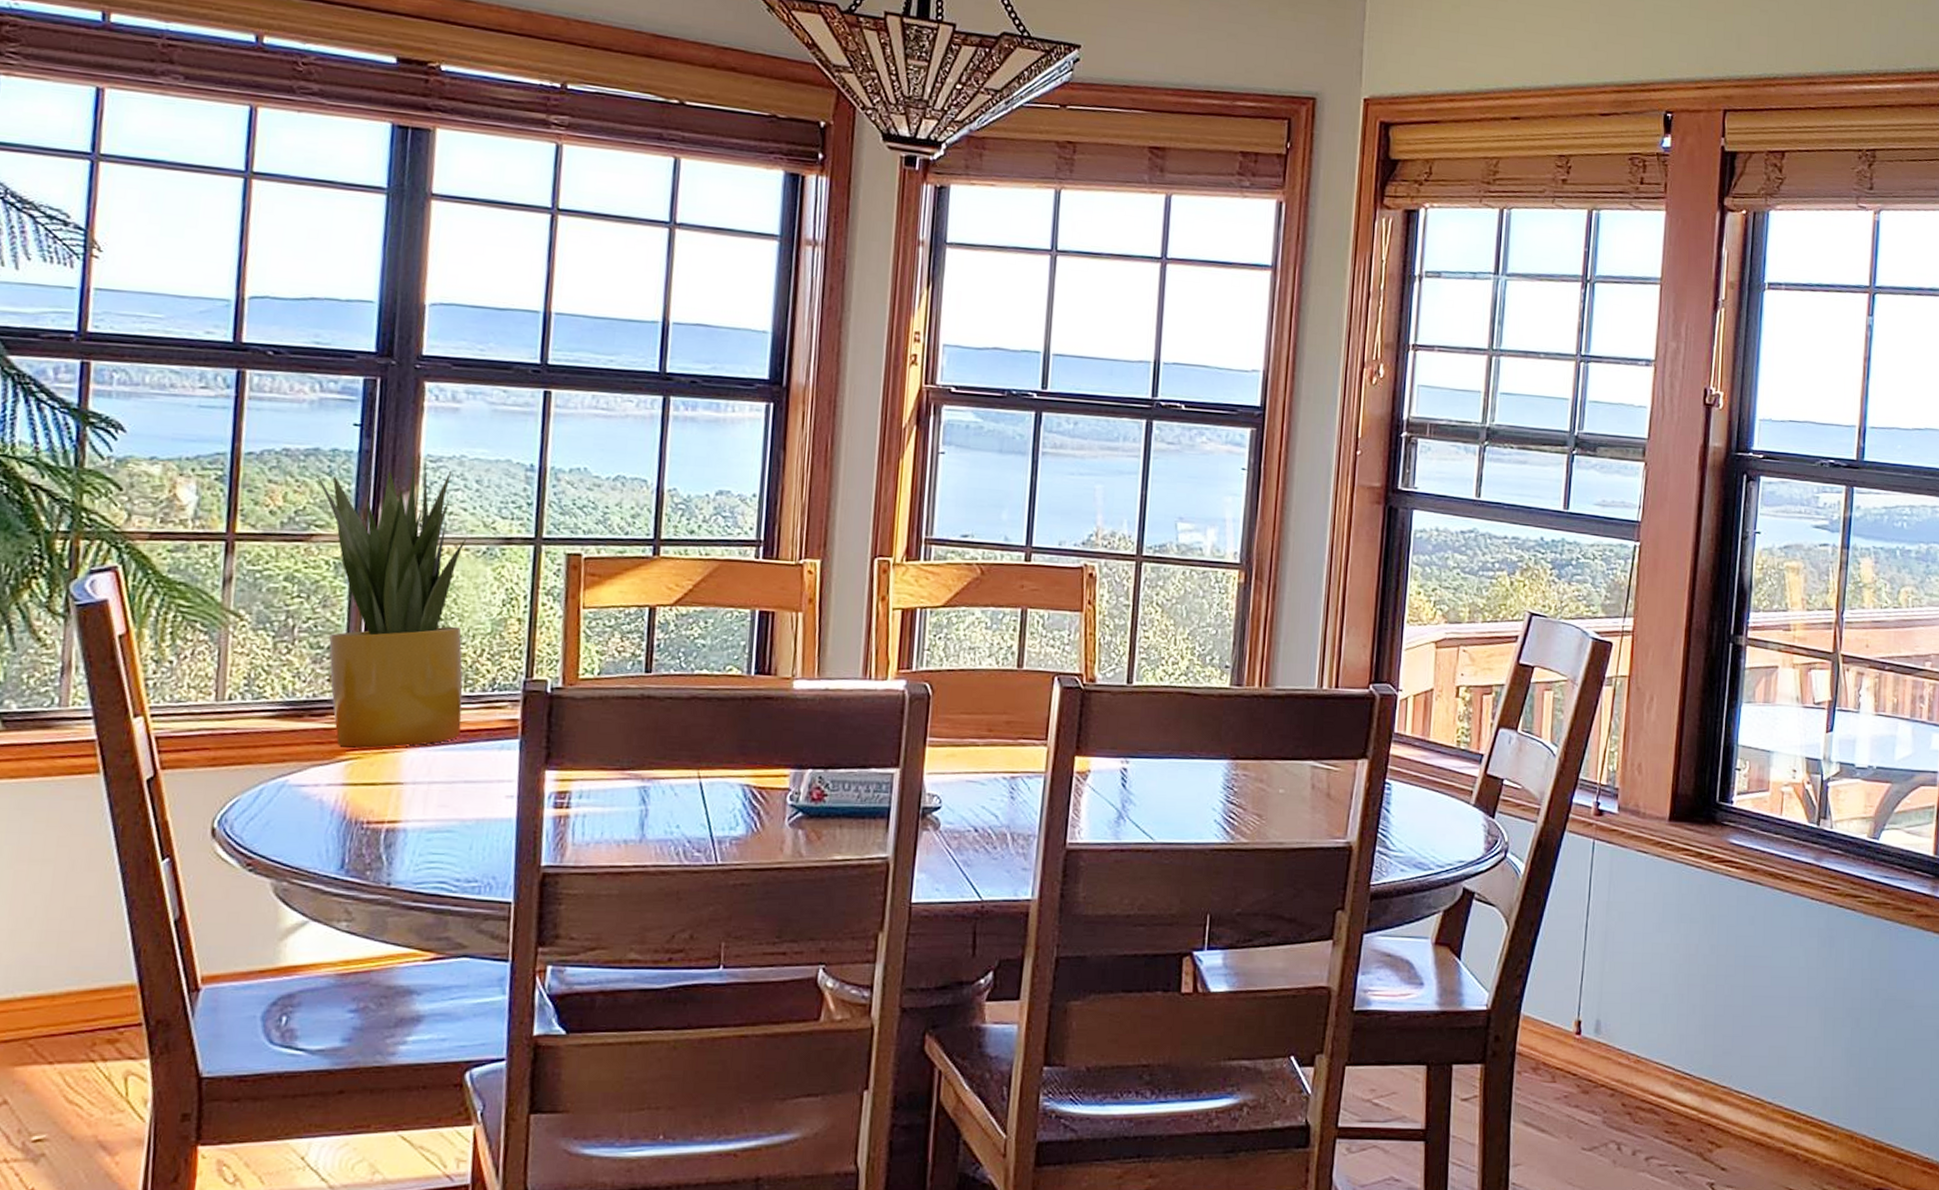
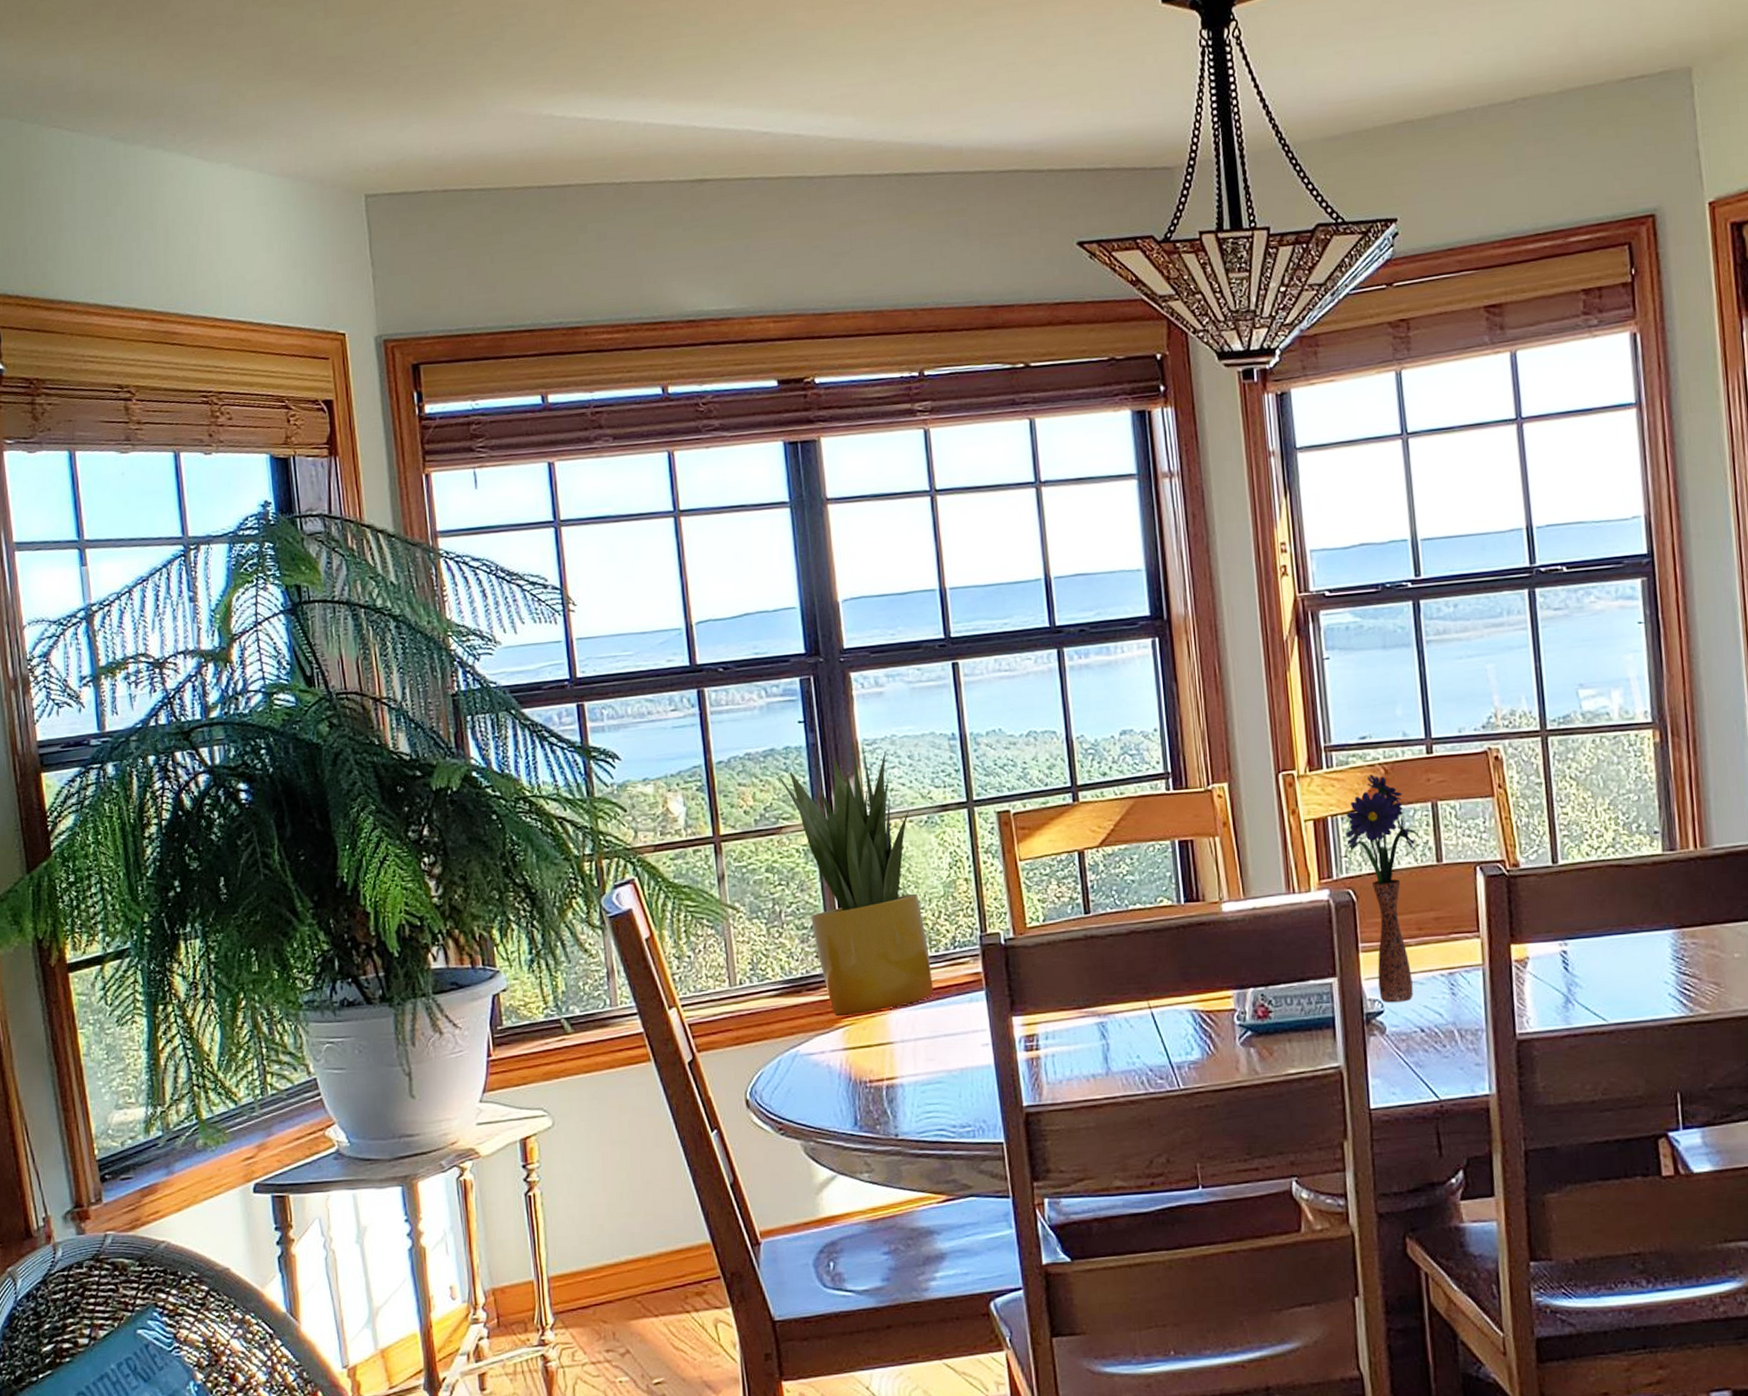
flower arrangement: none [931,573,1003,801] -> present [1345,775,1417,1003]

